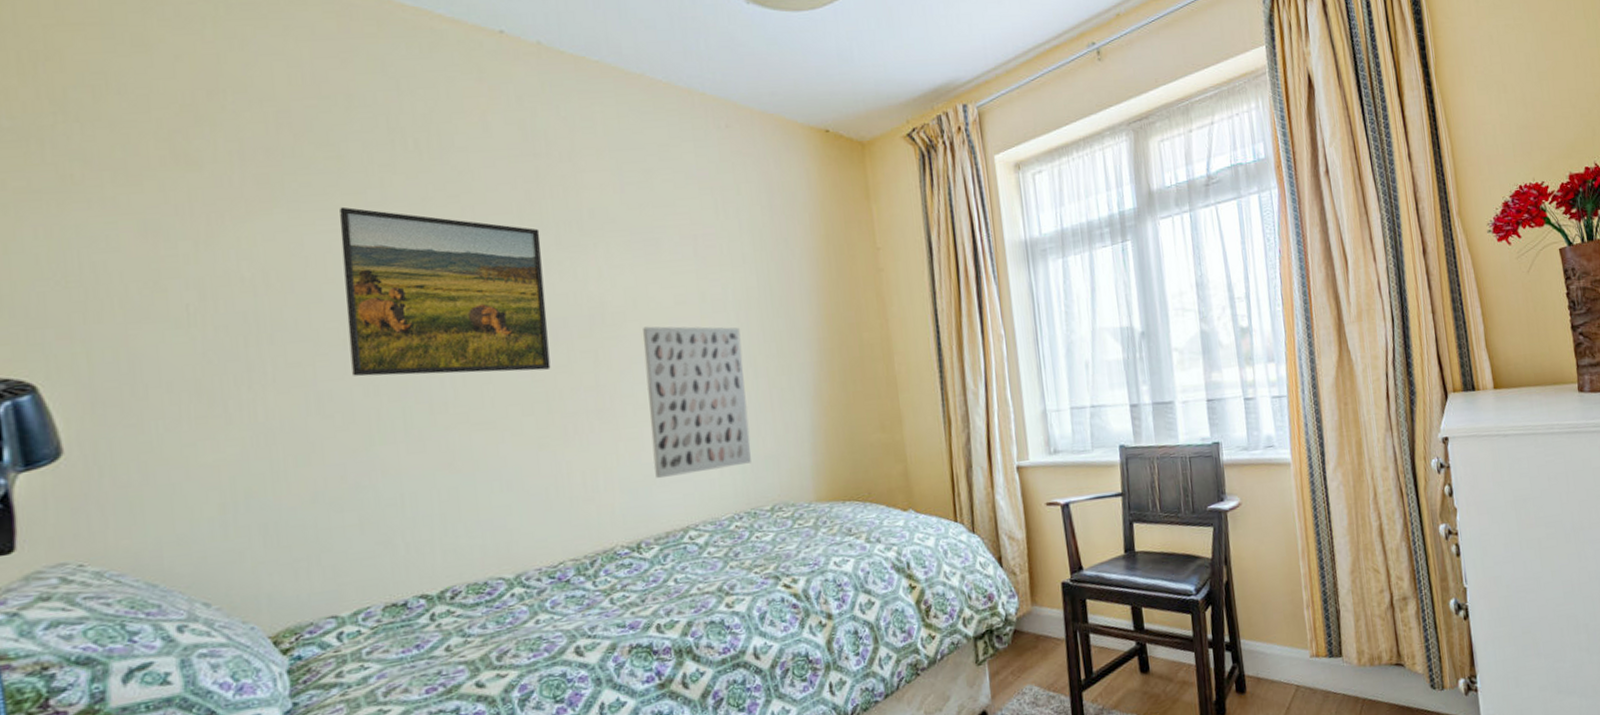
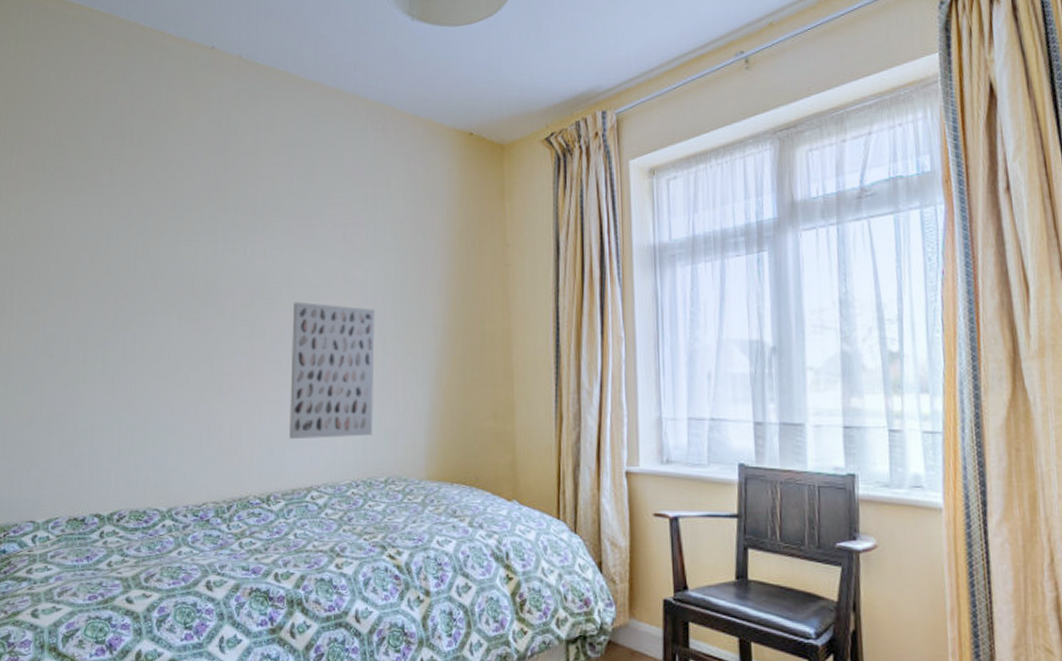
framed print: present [339,206,551,377] -> none [71,187,222,333]

